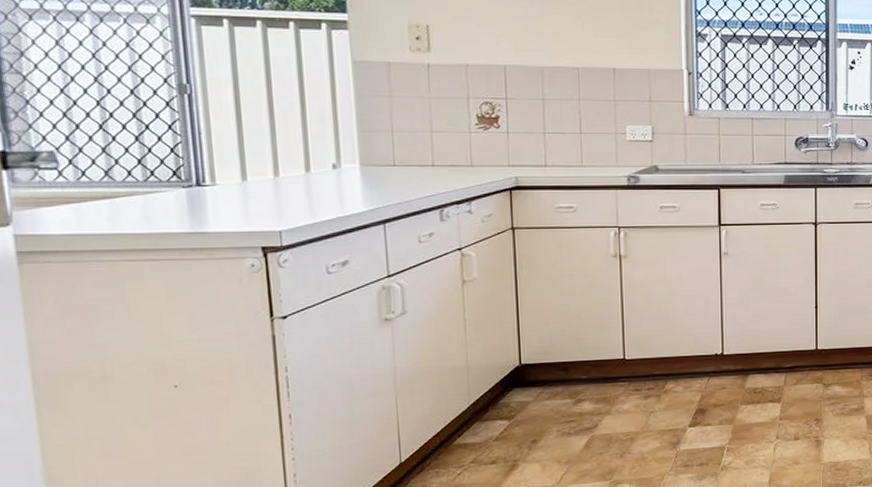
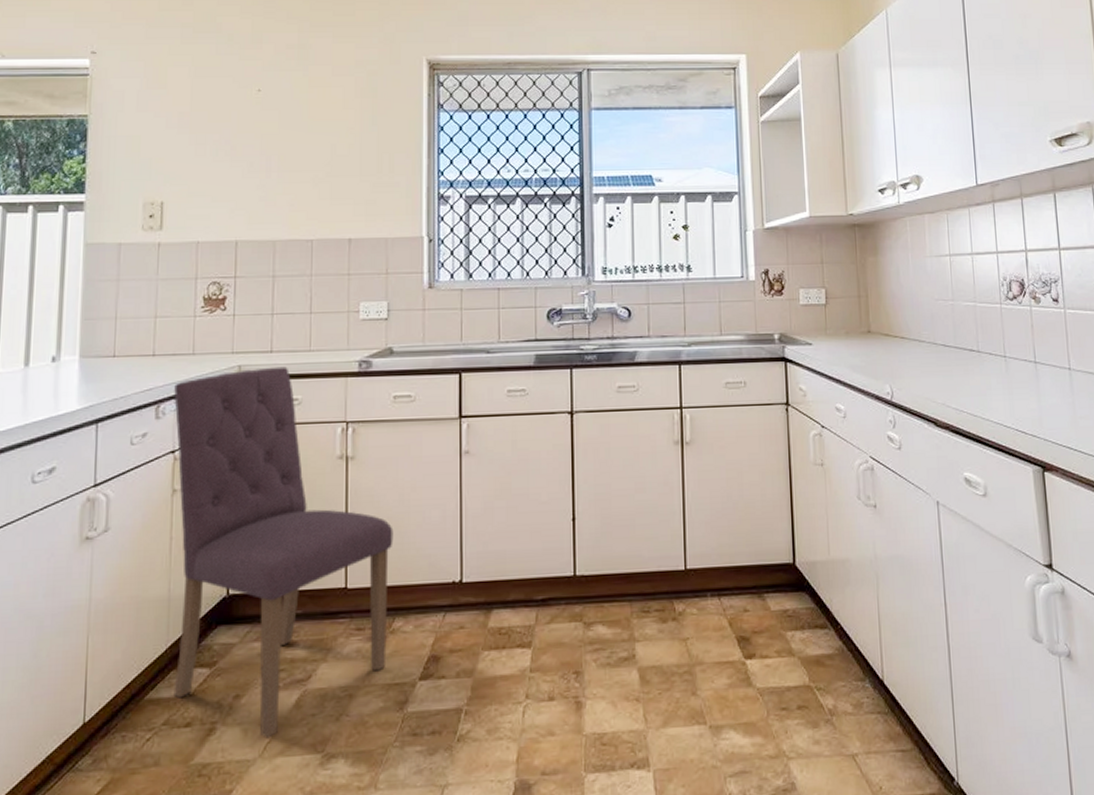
dining chair: none [456,179,664,471] -> present [173,366,394,739]

